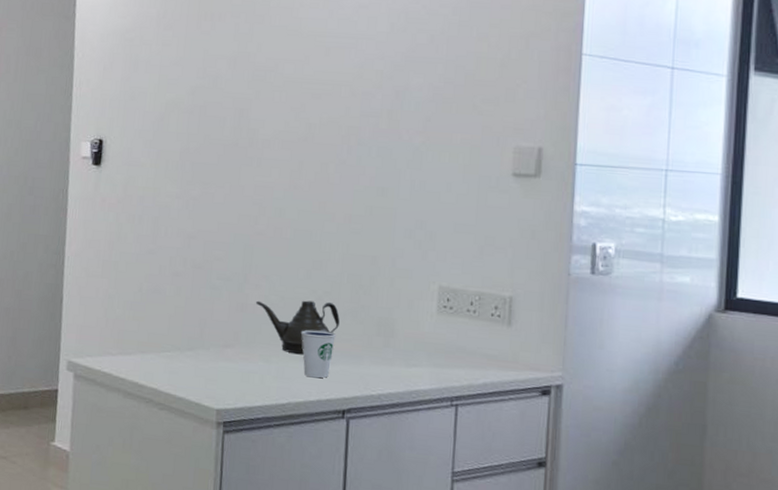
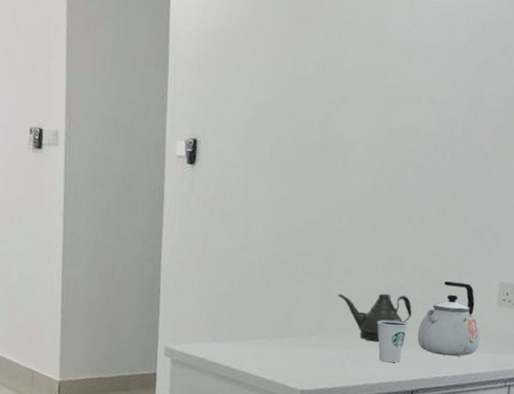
kettle: none [347,286,420,371] -> present [417,281,481,357]

